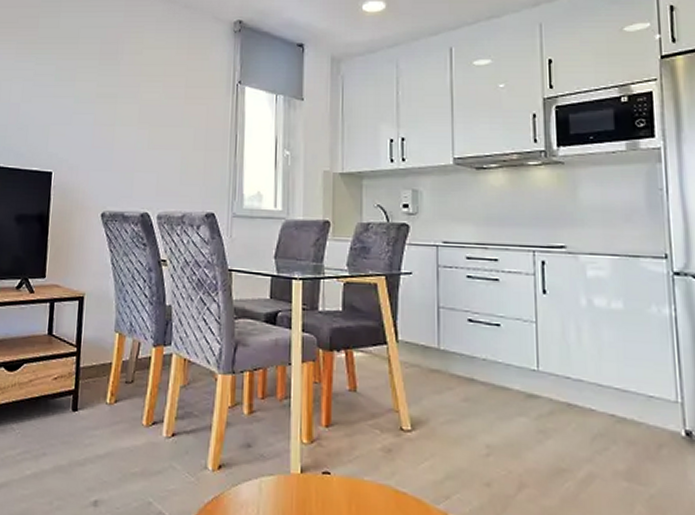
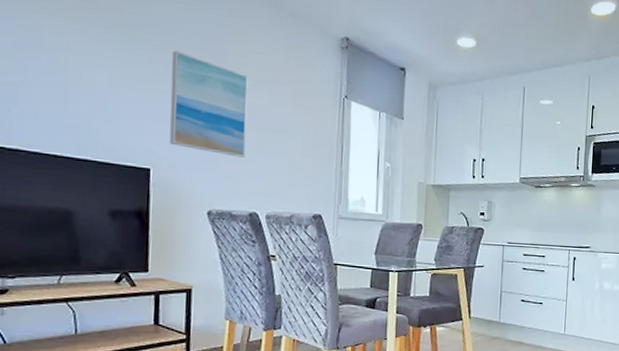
wall art: none [70,56,143,155] -> present [170,50,248,158]

